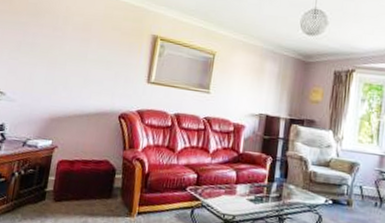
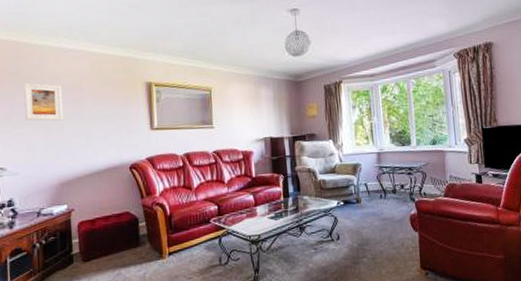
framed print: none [33,15,73,57] -> present [23,83,64,121]

